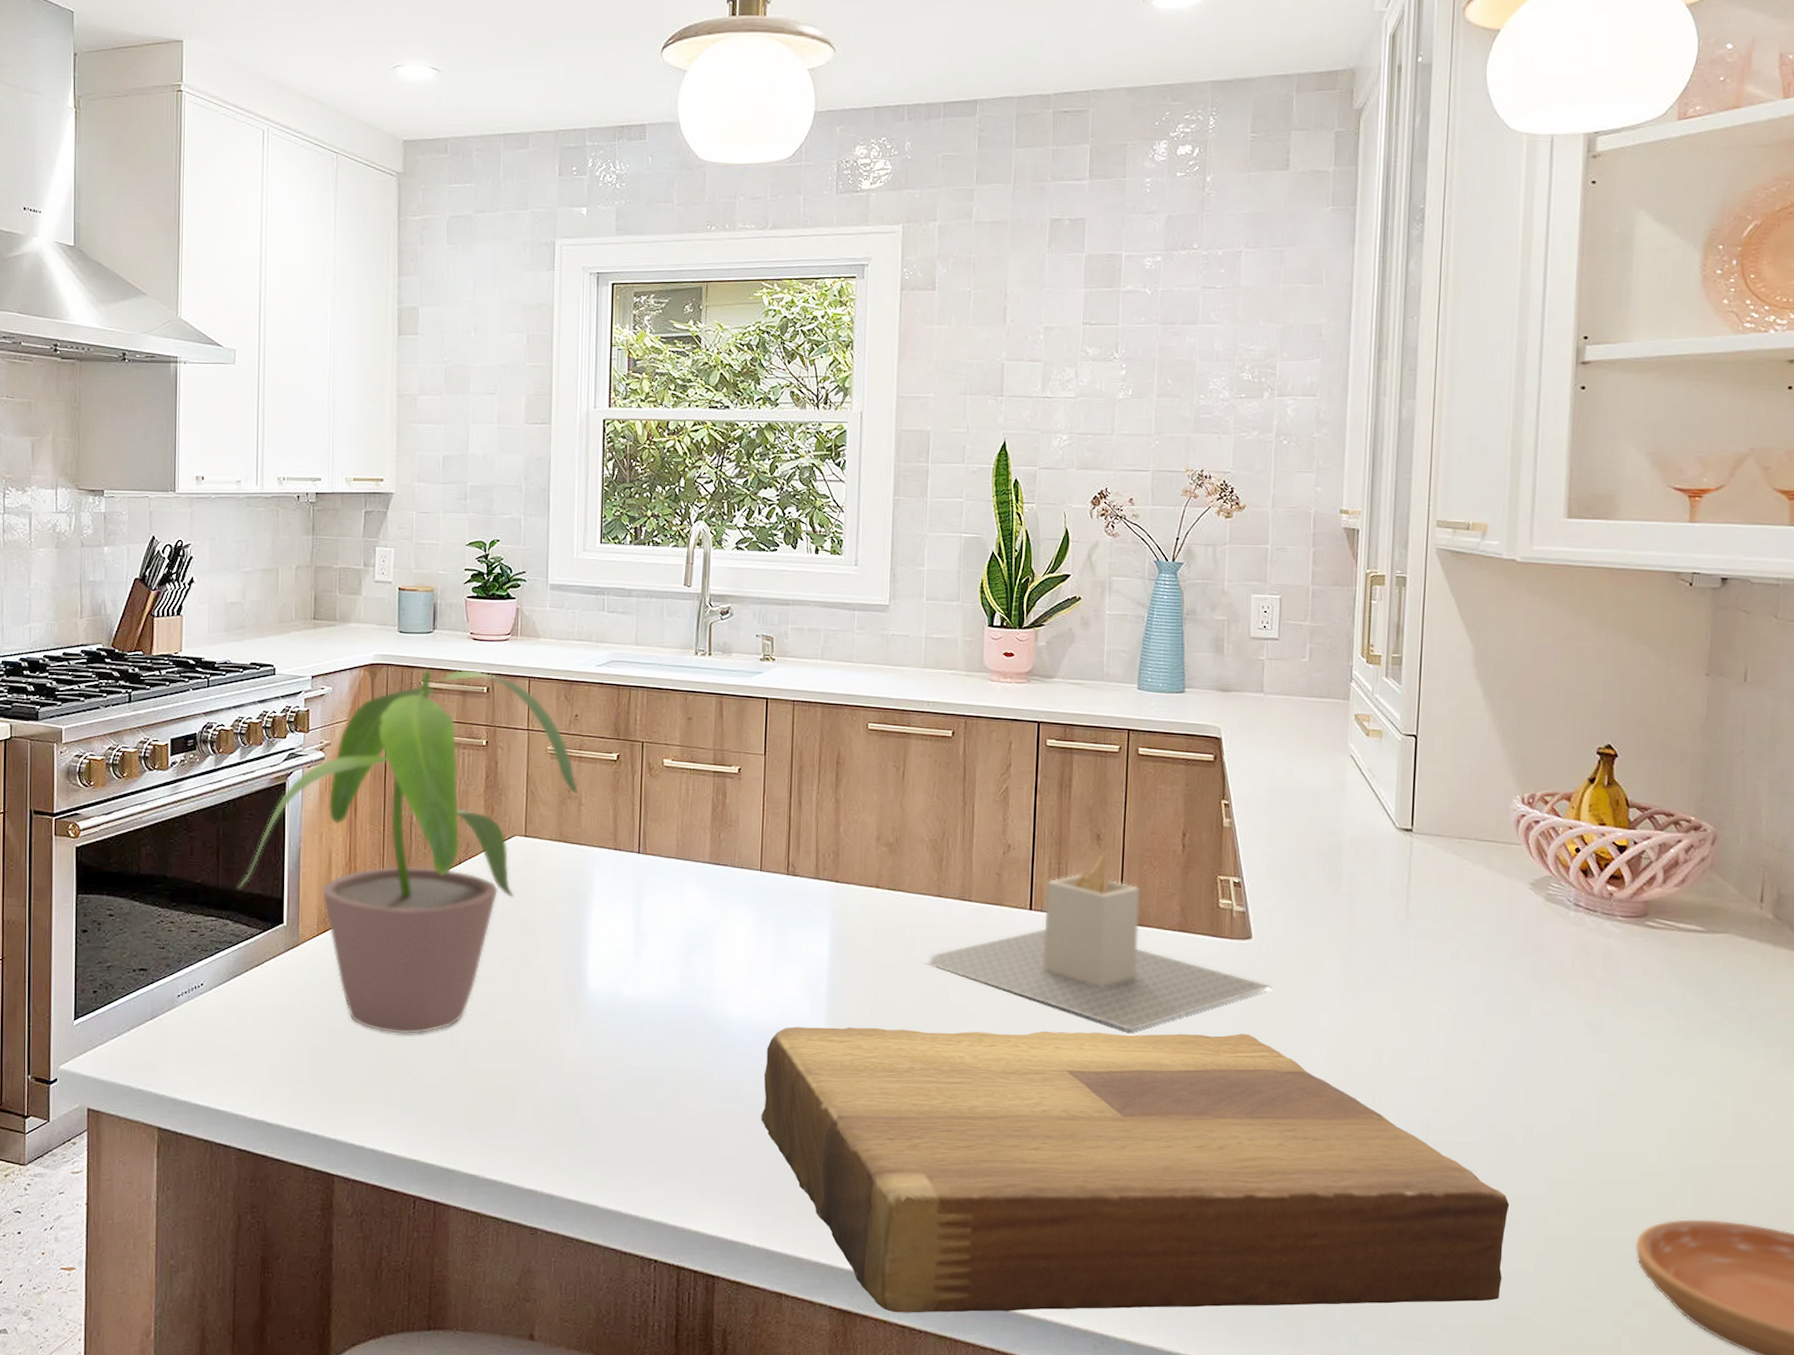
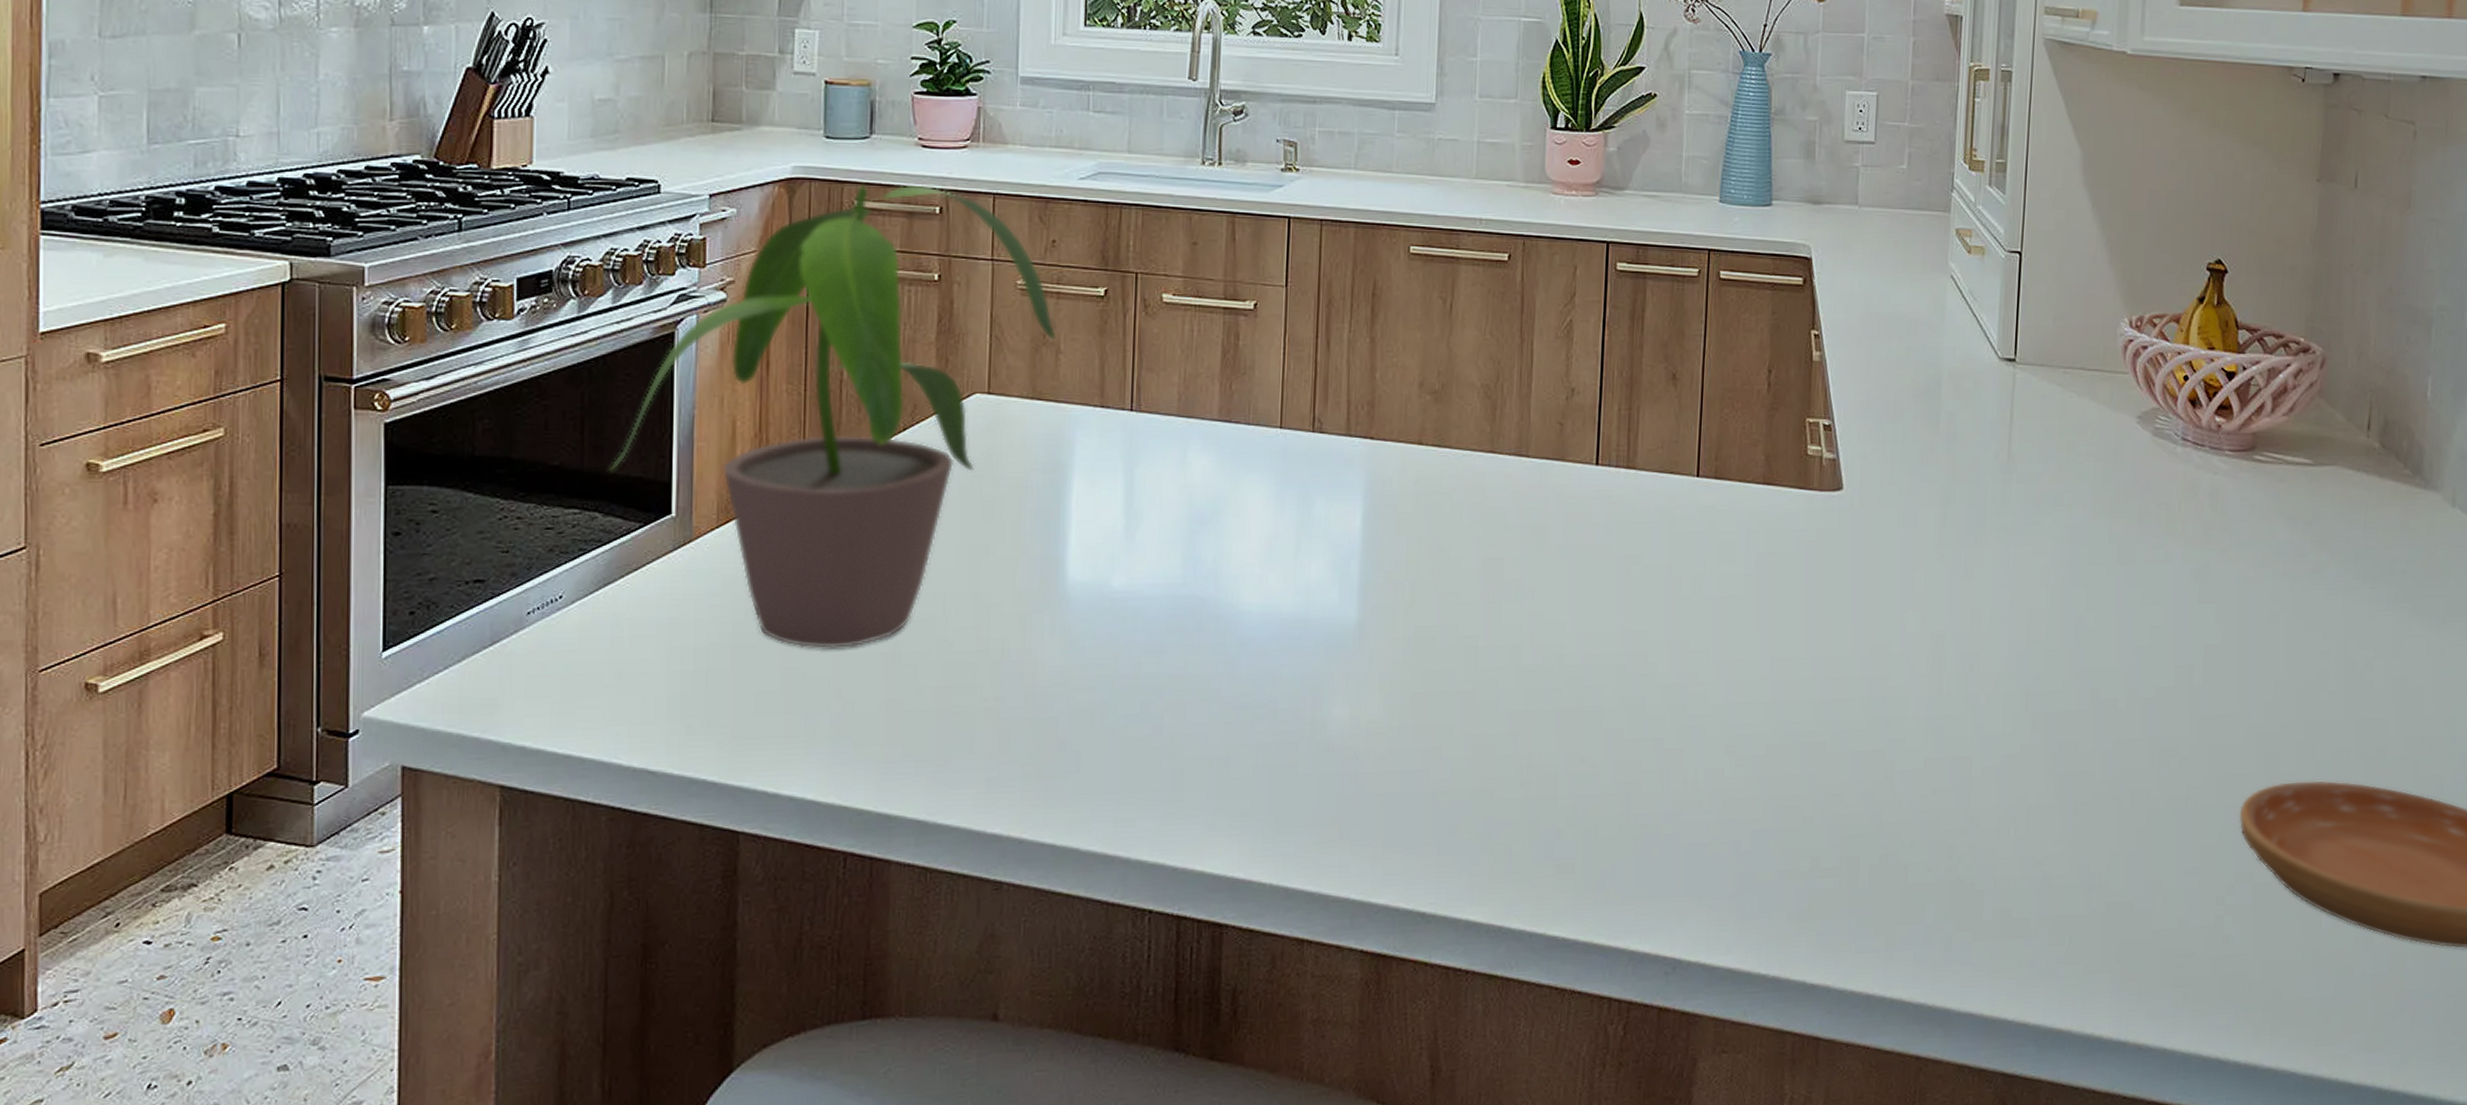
cutting board: present [761,1027,1510,1313] -> none [1279,600,2112,952]
utensil holder: present [926,852,1272,1031] -> none [1477,394,1864,603]

